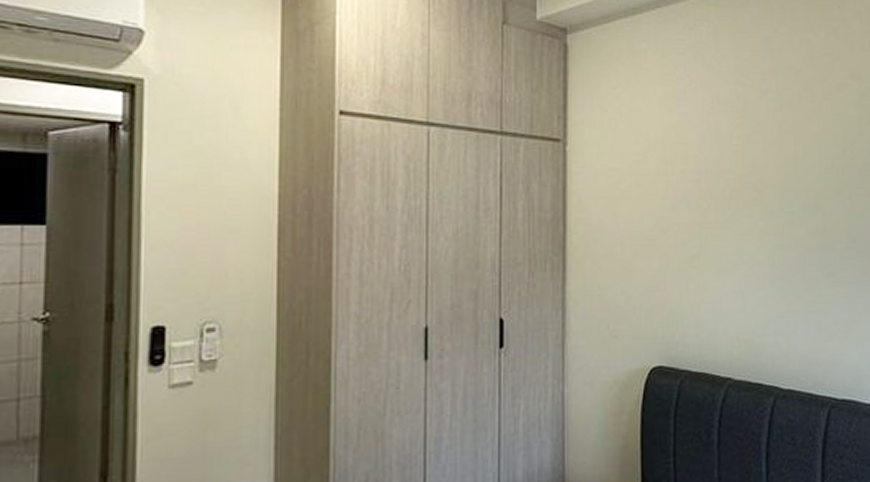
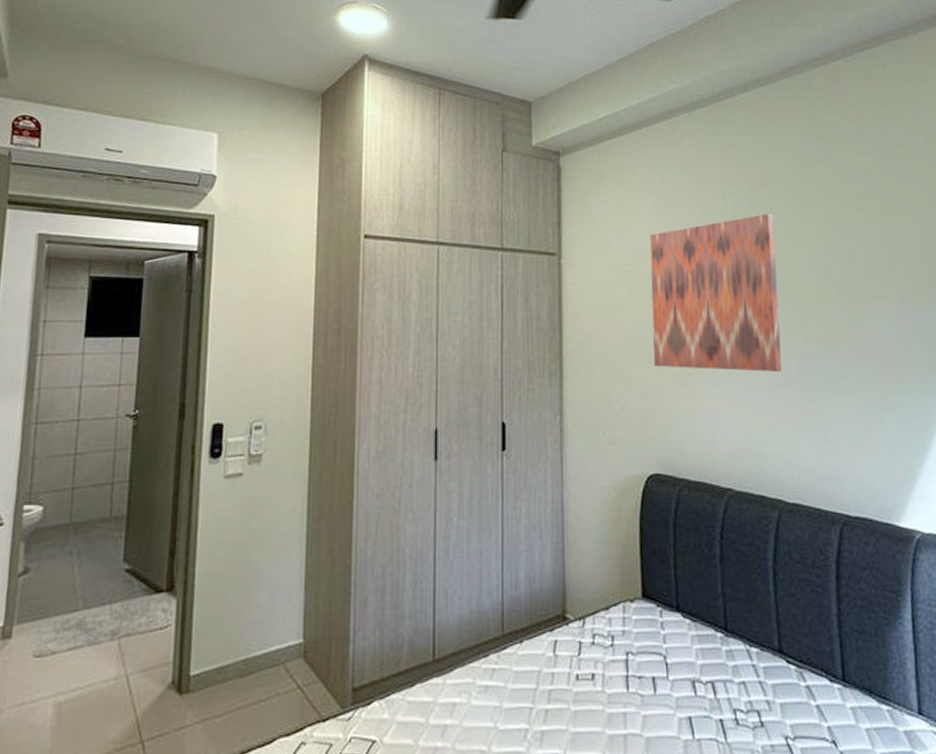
wall art: none [659,106,784,264] -> present [649,214,783,372]

